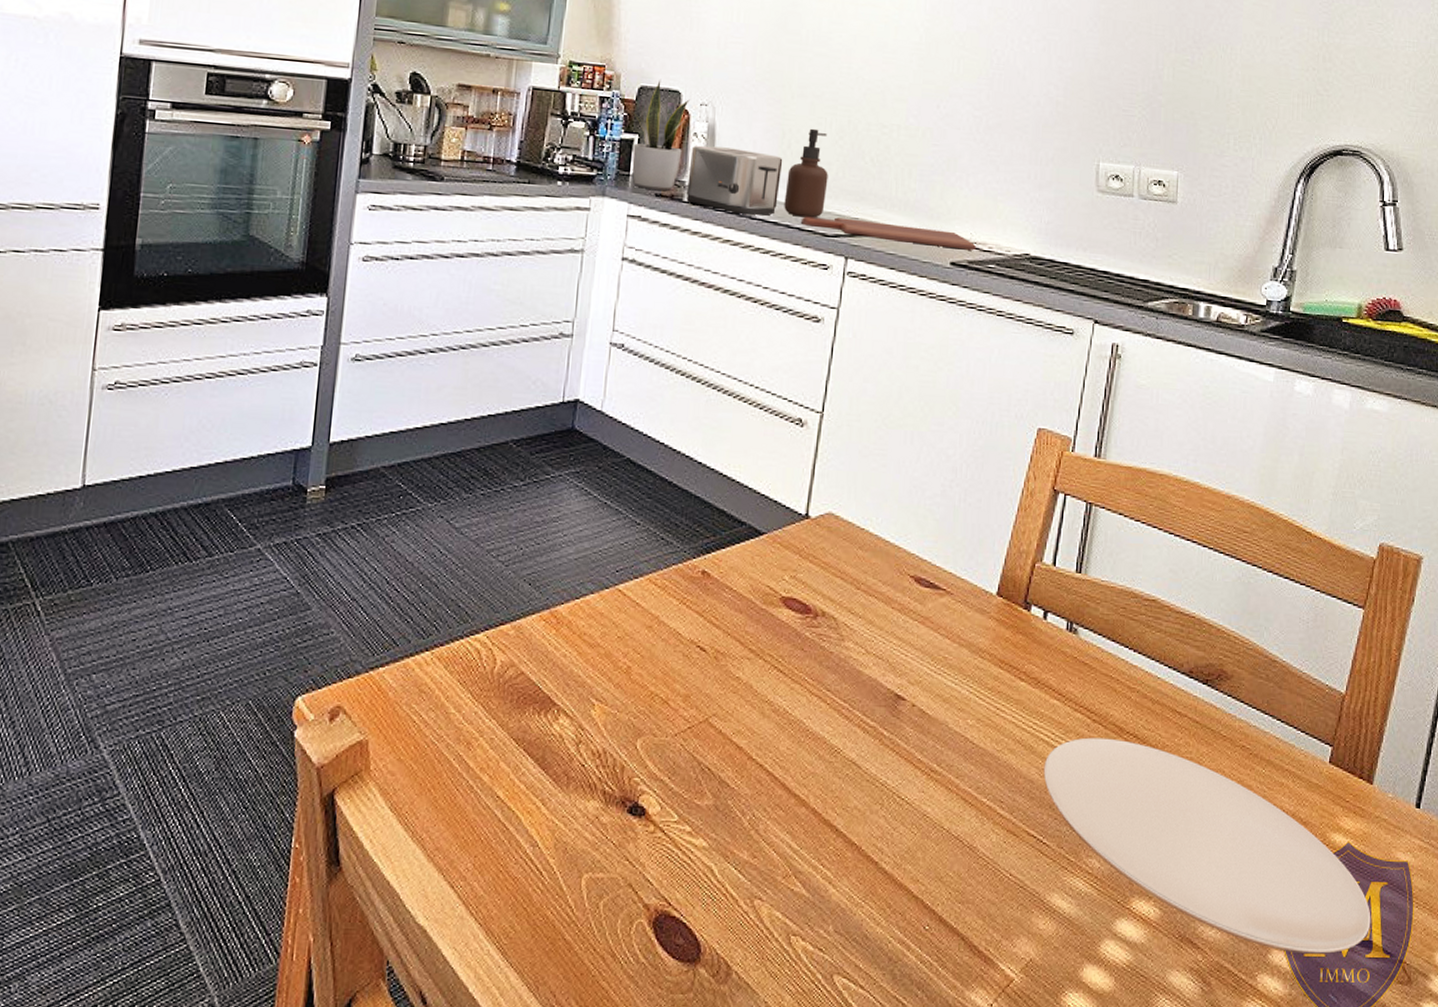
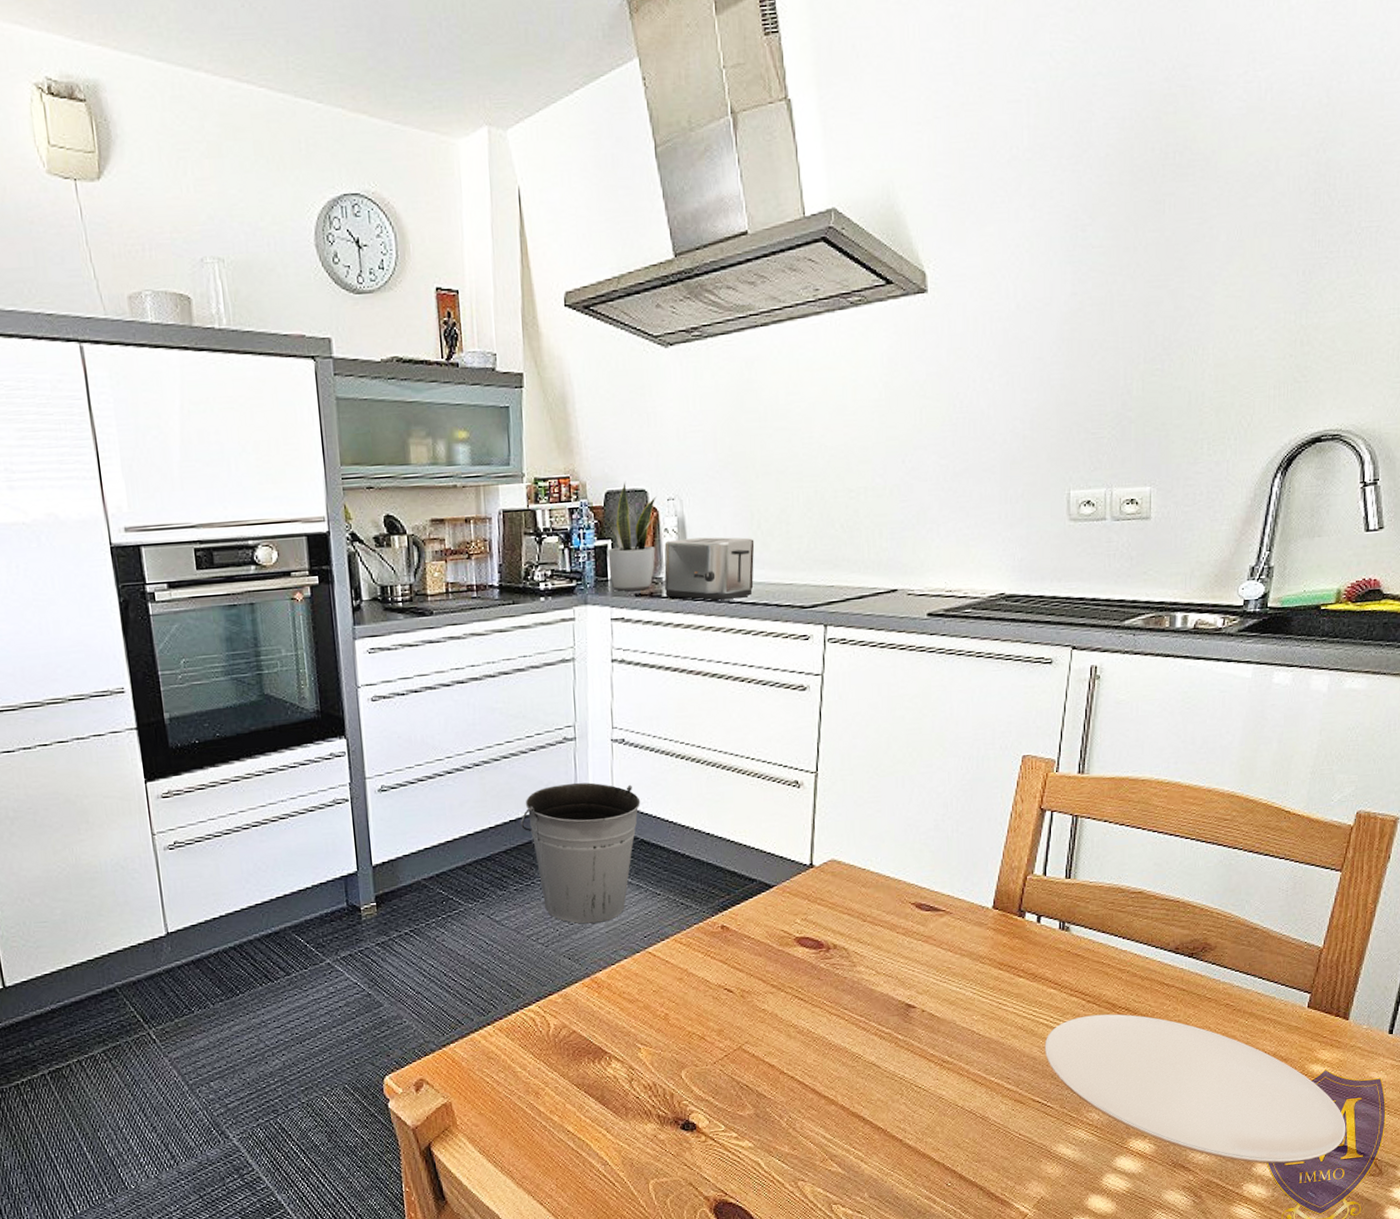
bucket: none [500,383,632,547] -> present [521,782,641,924]
soap dispenser: present [784,128,828,218] -> none [760,504,801,594]
cutting board: present [801,216,976,251] -> none [779,583,951,603]

